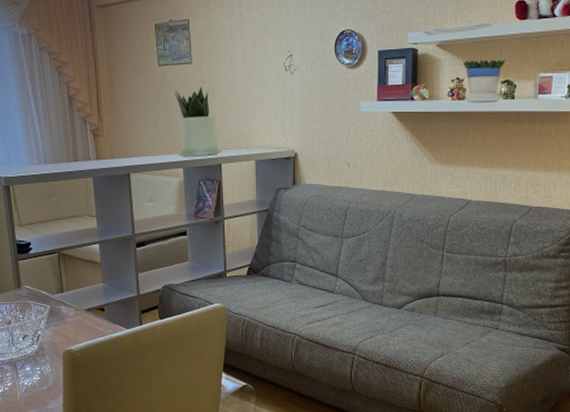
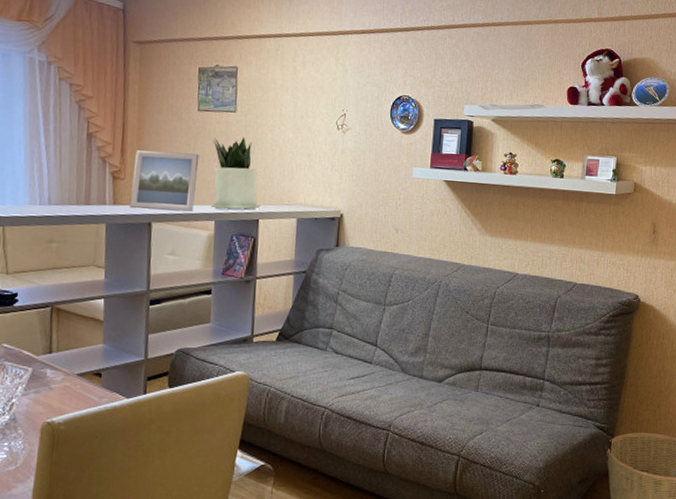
picture frame: none [109,107,164,162] -> present [129,150,200,212]
flowerpot: present [464,59,505,103] -> none [516,137,556,180]

